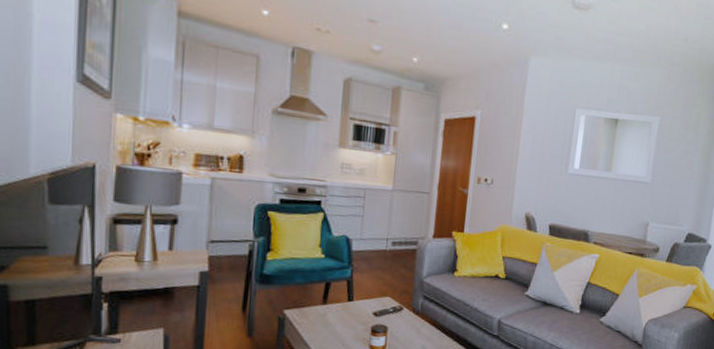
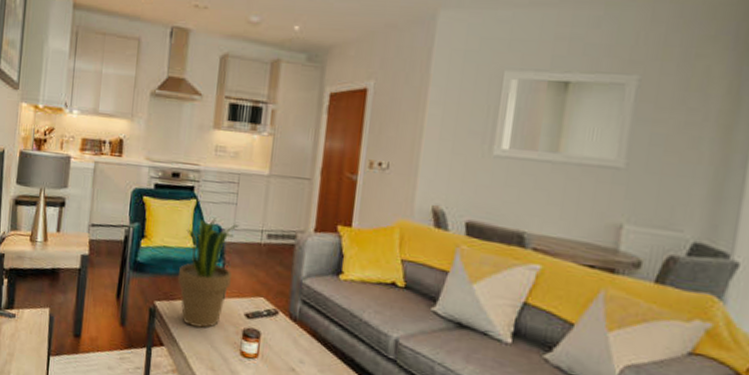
potted plant: none [307,230,366,330] -> present [178,218,240,328]

